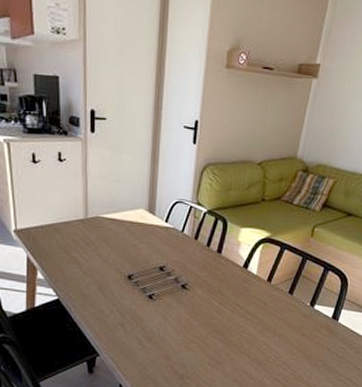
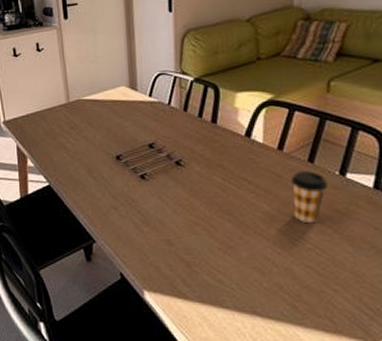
coffee cup: none [271,301,300,345] -> present [291,171,328,224]

